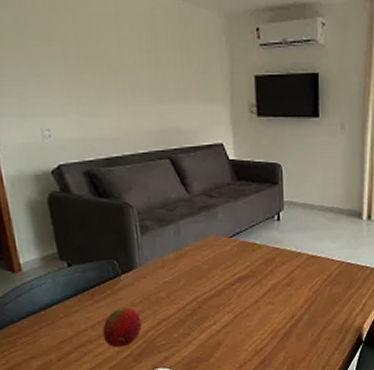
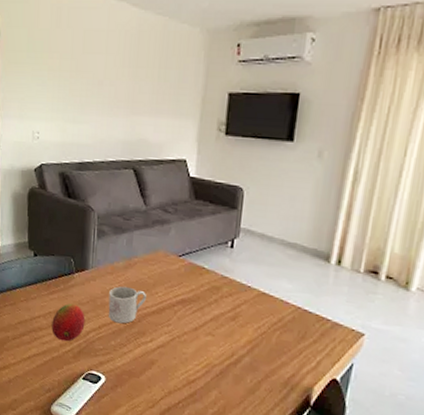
mug: none [163,276,203,315] -> present [108,286,146,324]

